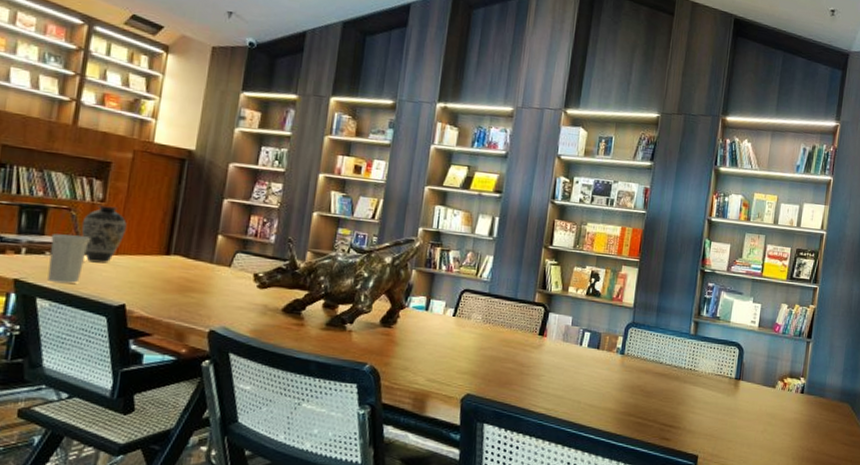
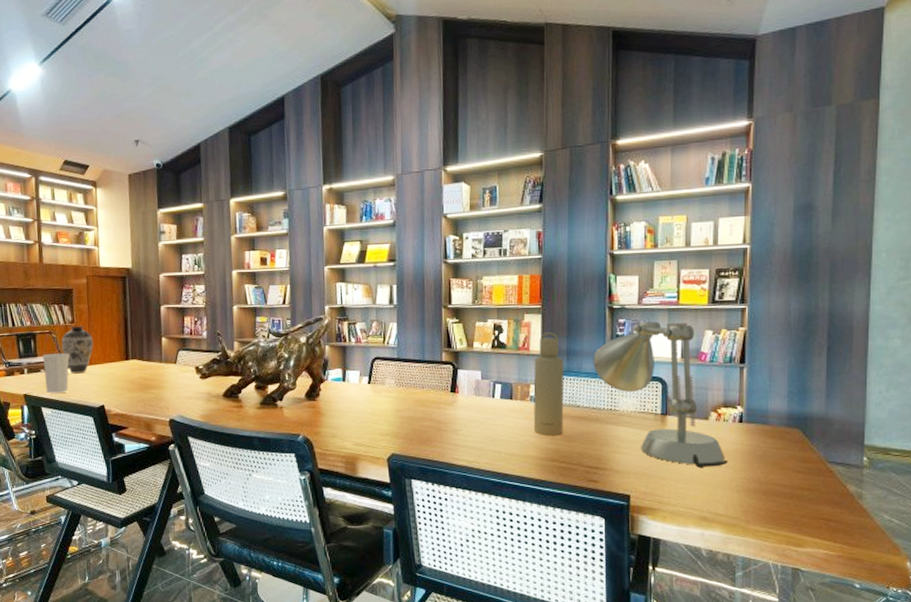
bottle: none [615,286,654,391] -> present [533,331,564,436]
desk lamp: none [680,287,788,434] -> present [593,321,728,468]

